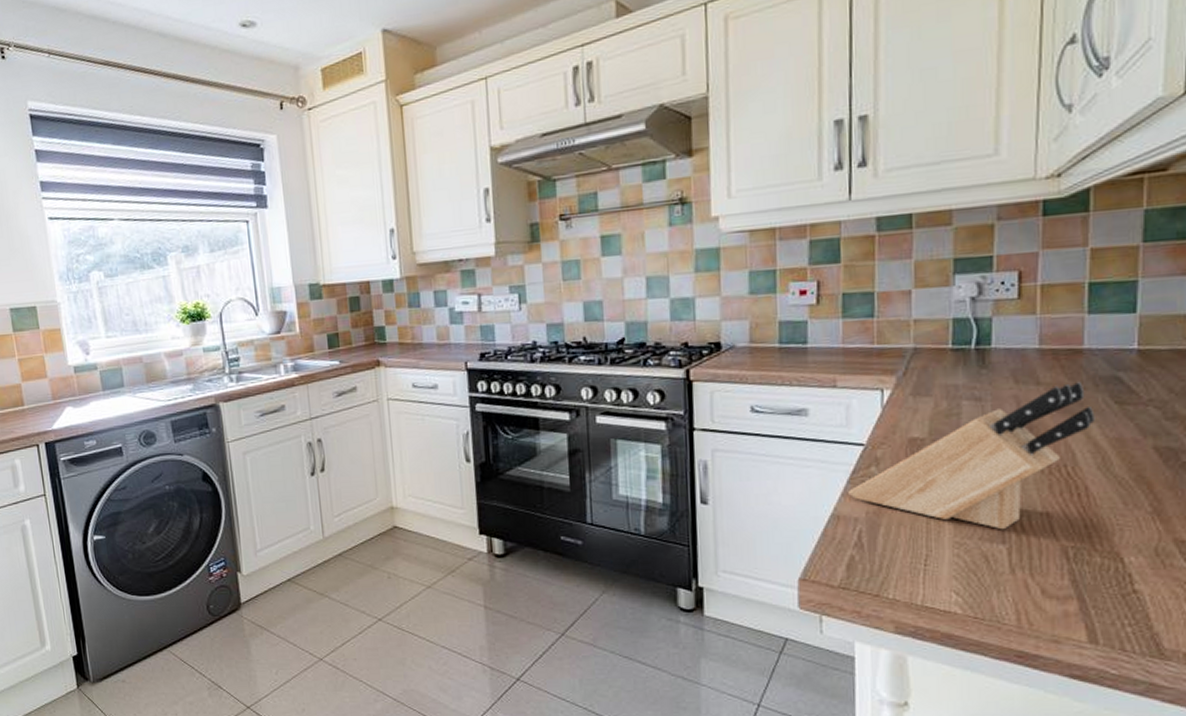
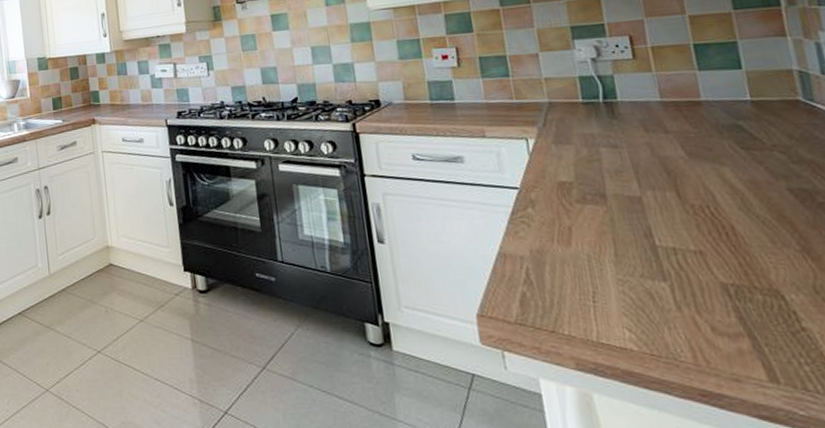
knife block: present [848,382,1095,530] -> none [511,130,727,268]

